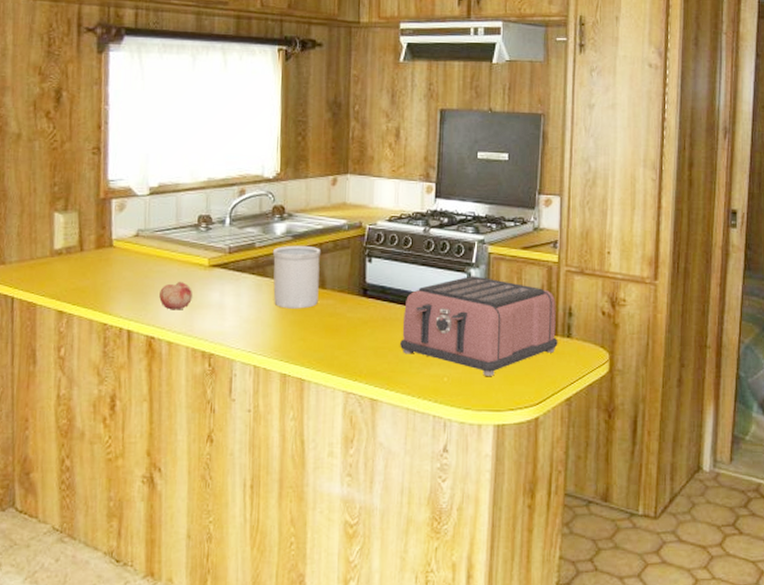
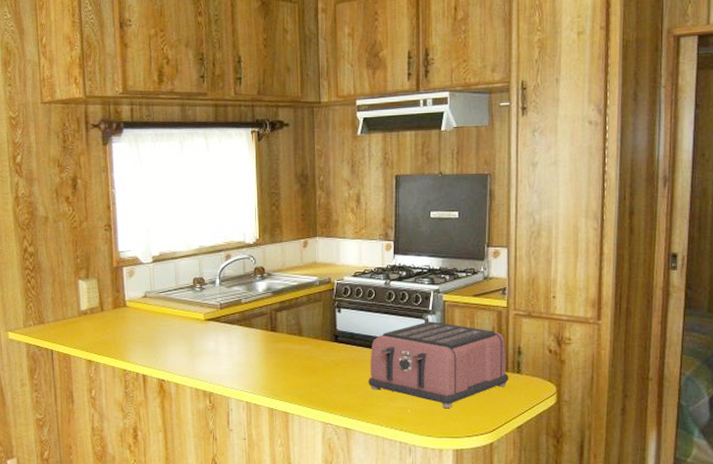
fruit: present [159,282,192,310] -> none [166,334,192,357]
utensil holder: present [272,245,321,309] -> none [256,300,297,354]

